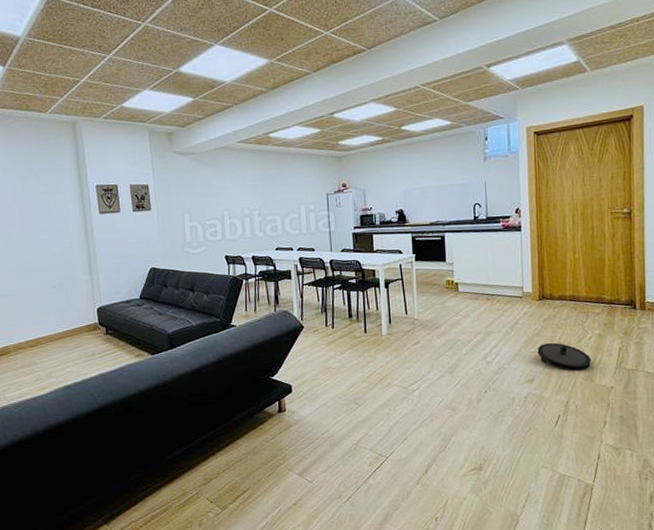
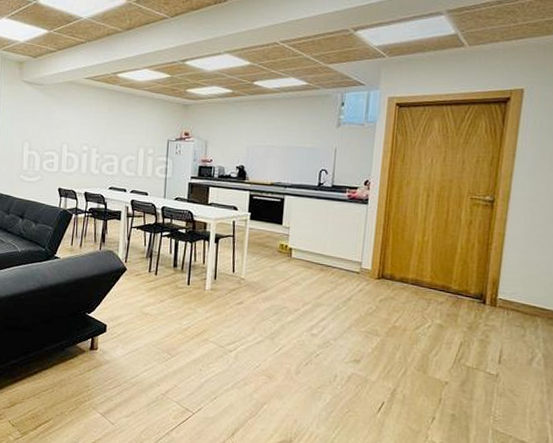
robot vacuum: present [537,343,592,371] -> none [368,325,428,360]

